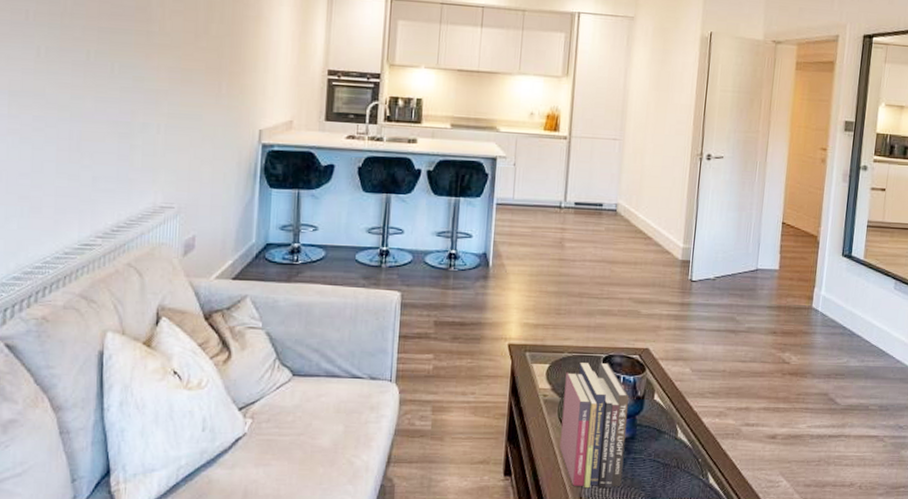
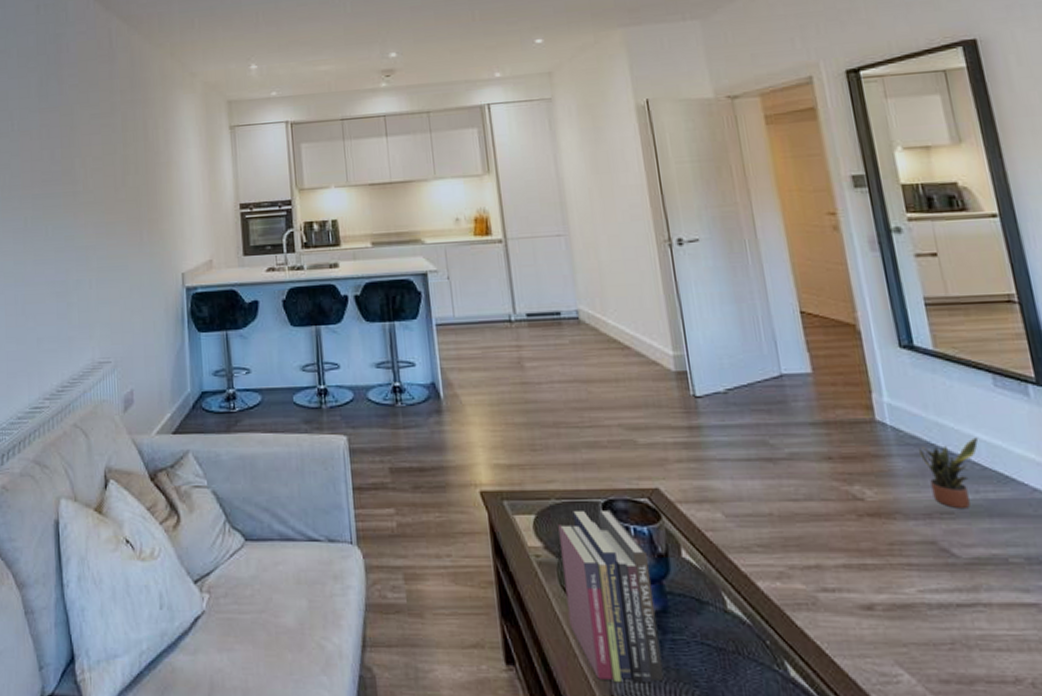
potted plant: none [834,324,874,372] -> present [919,437,979,508]

